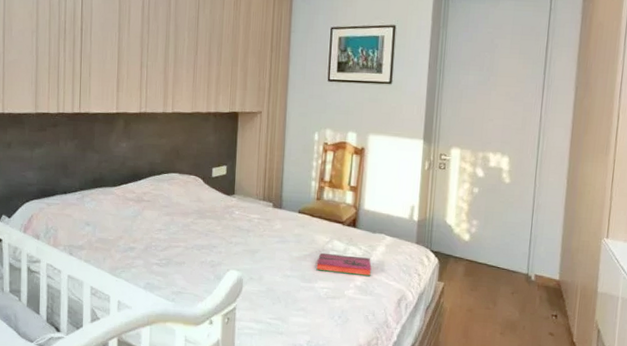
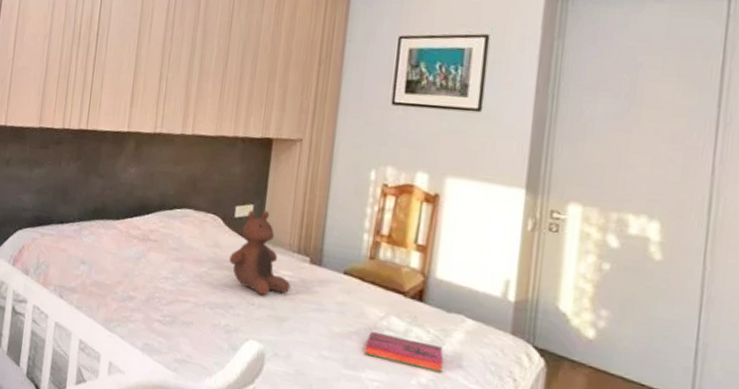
stuffed bear: none [210,170,260,236] -> present [229,210,291,296]

